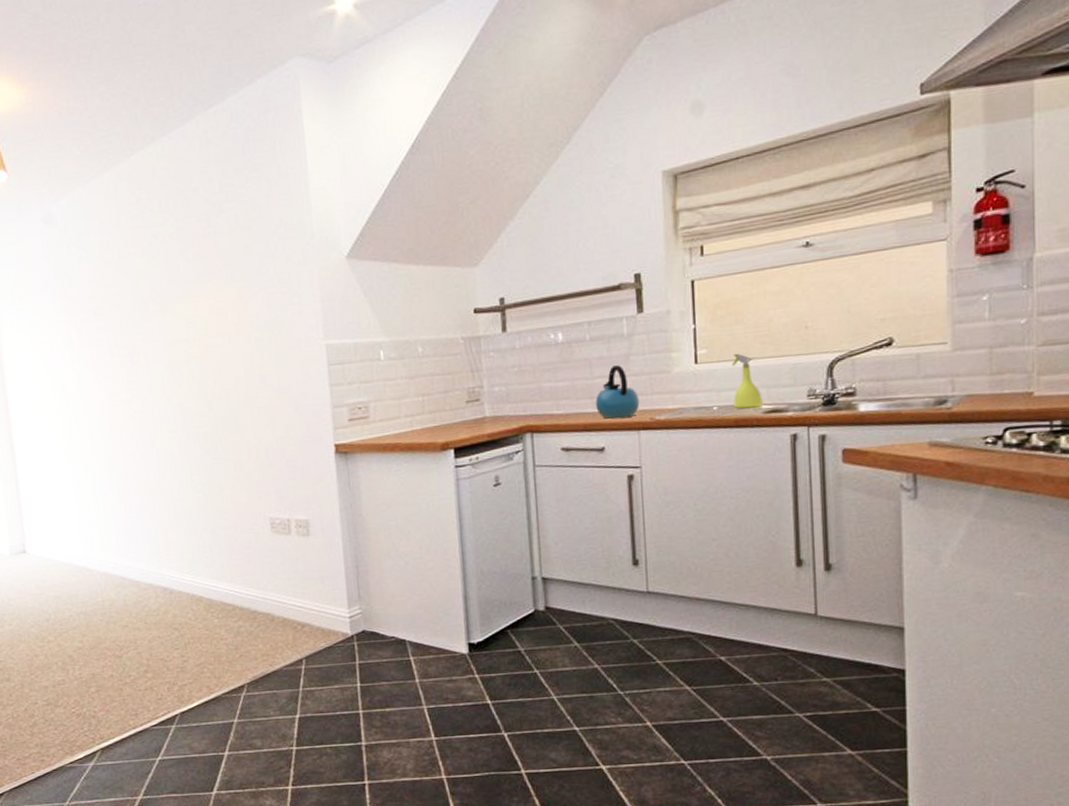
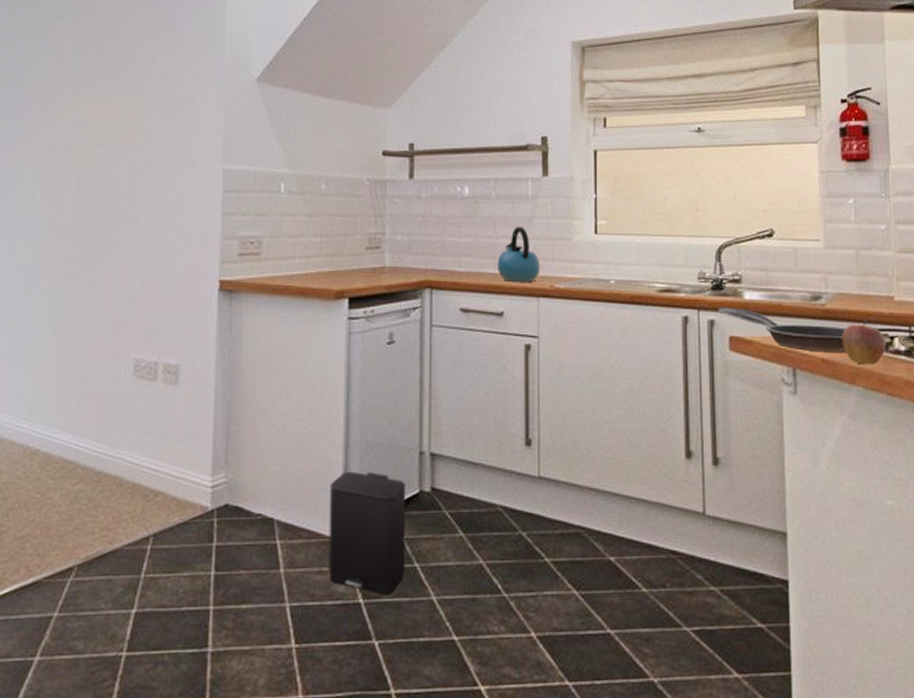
pedal bin: none [452,597,526,696] -> present [328,471,406,594]
spray bottle: present [731,353,763,409] -> none [629,228,657,285]
frying pan: none [830,420,975,456] -> present [718,307,847,353]
fruit: none [969,418,1022,464] -> present [841,319,886,365]

